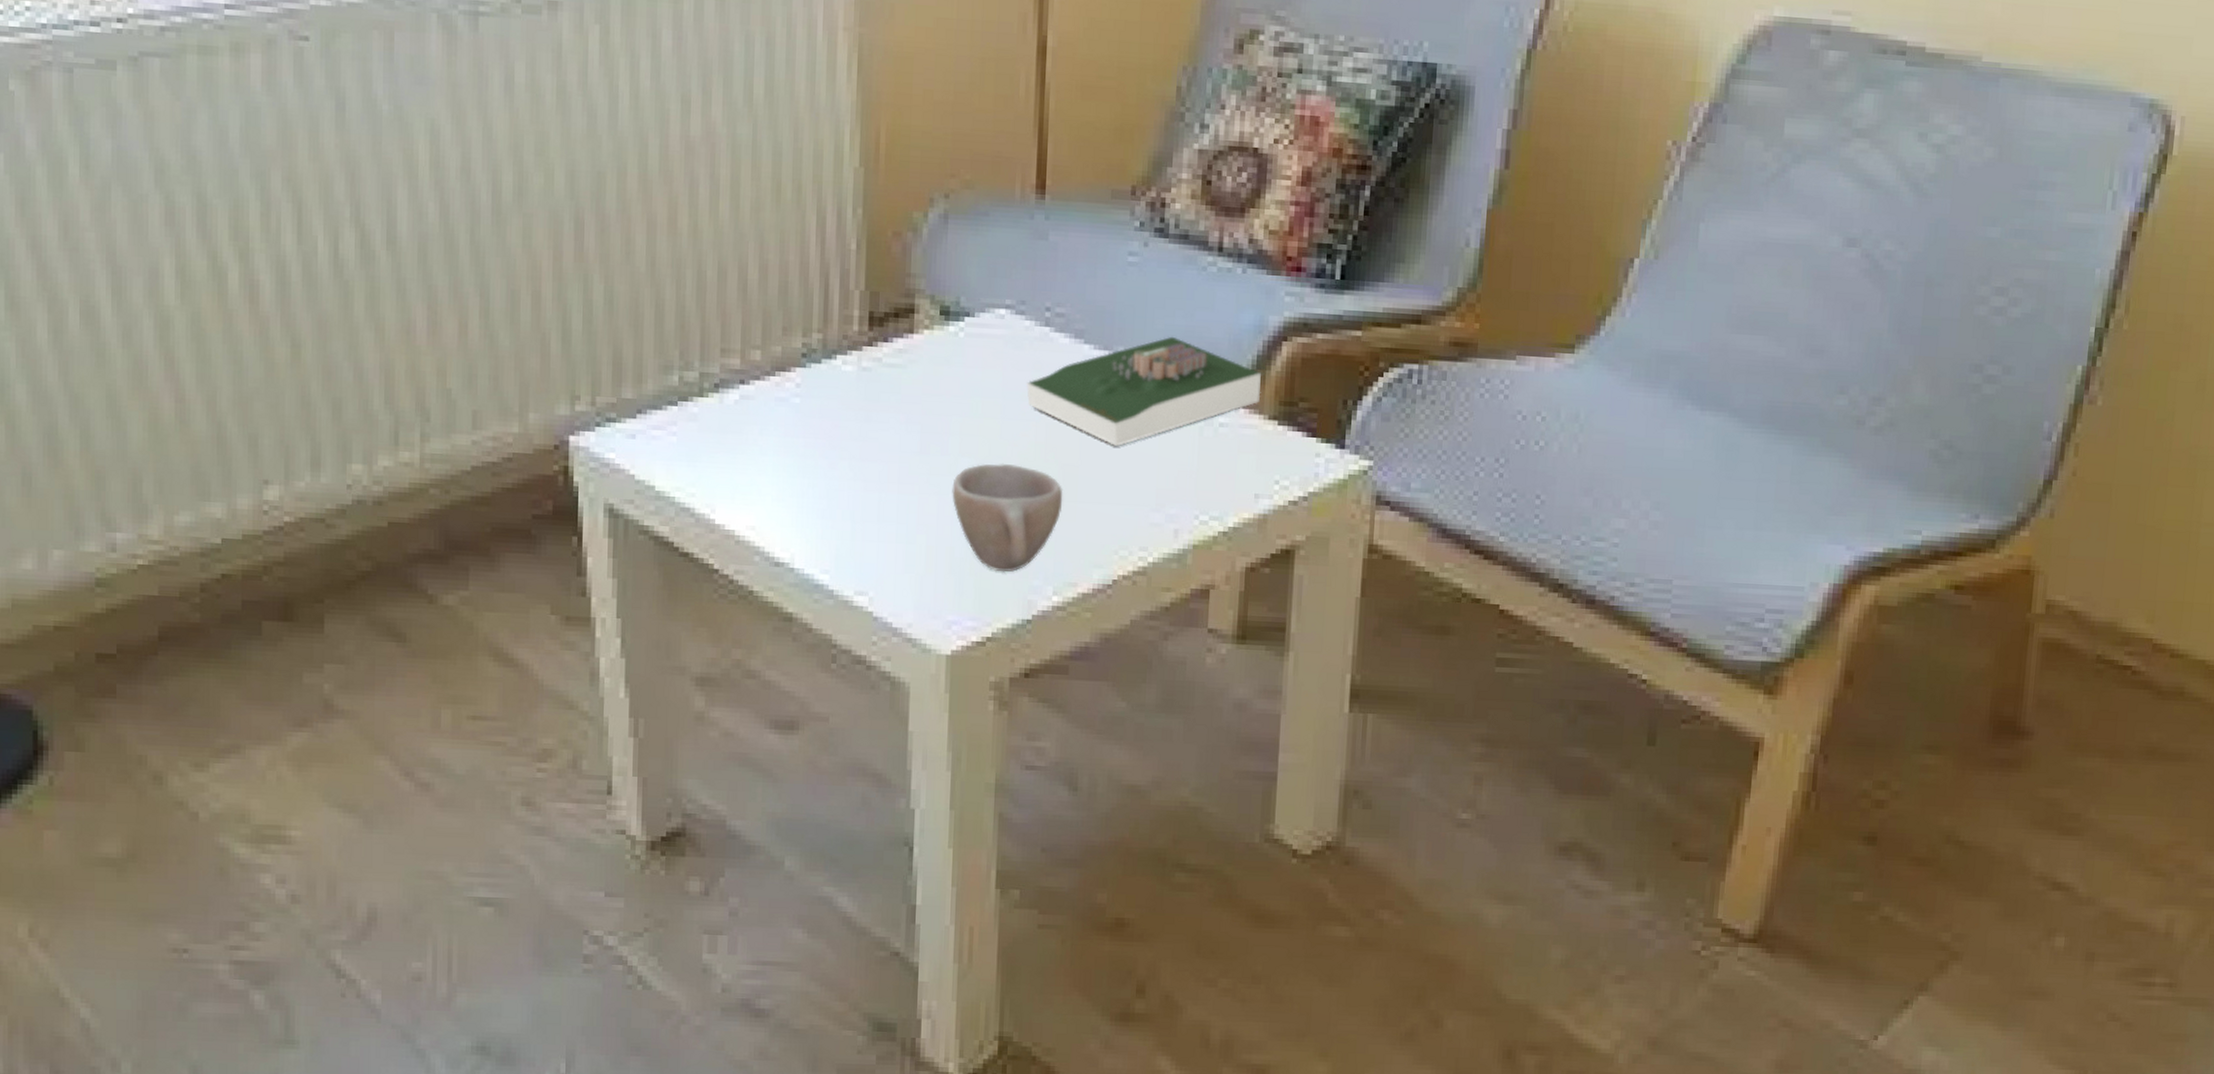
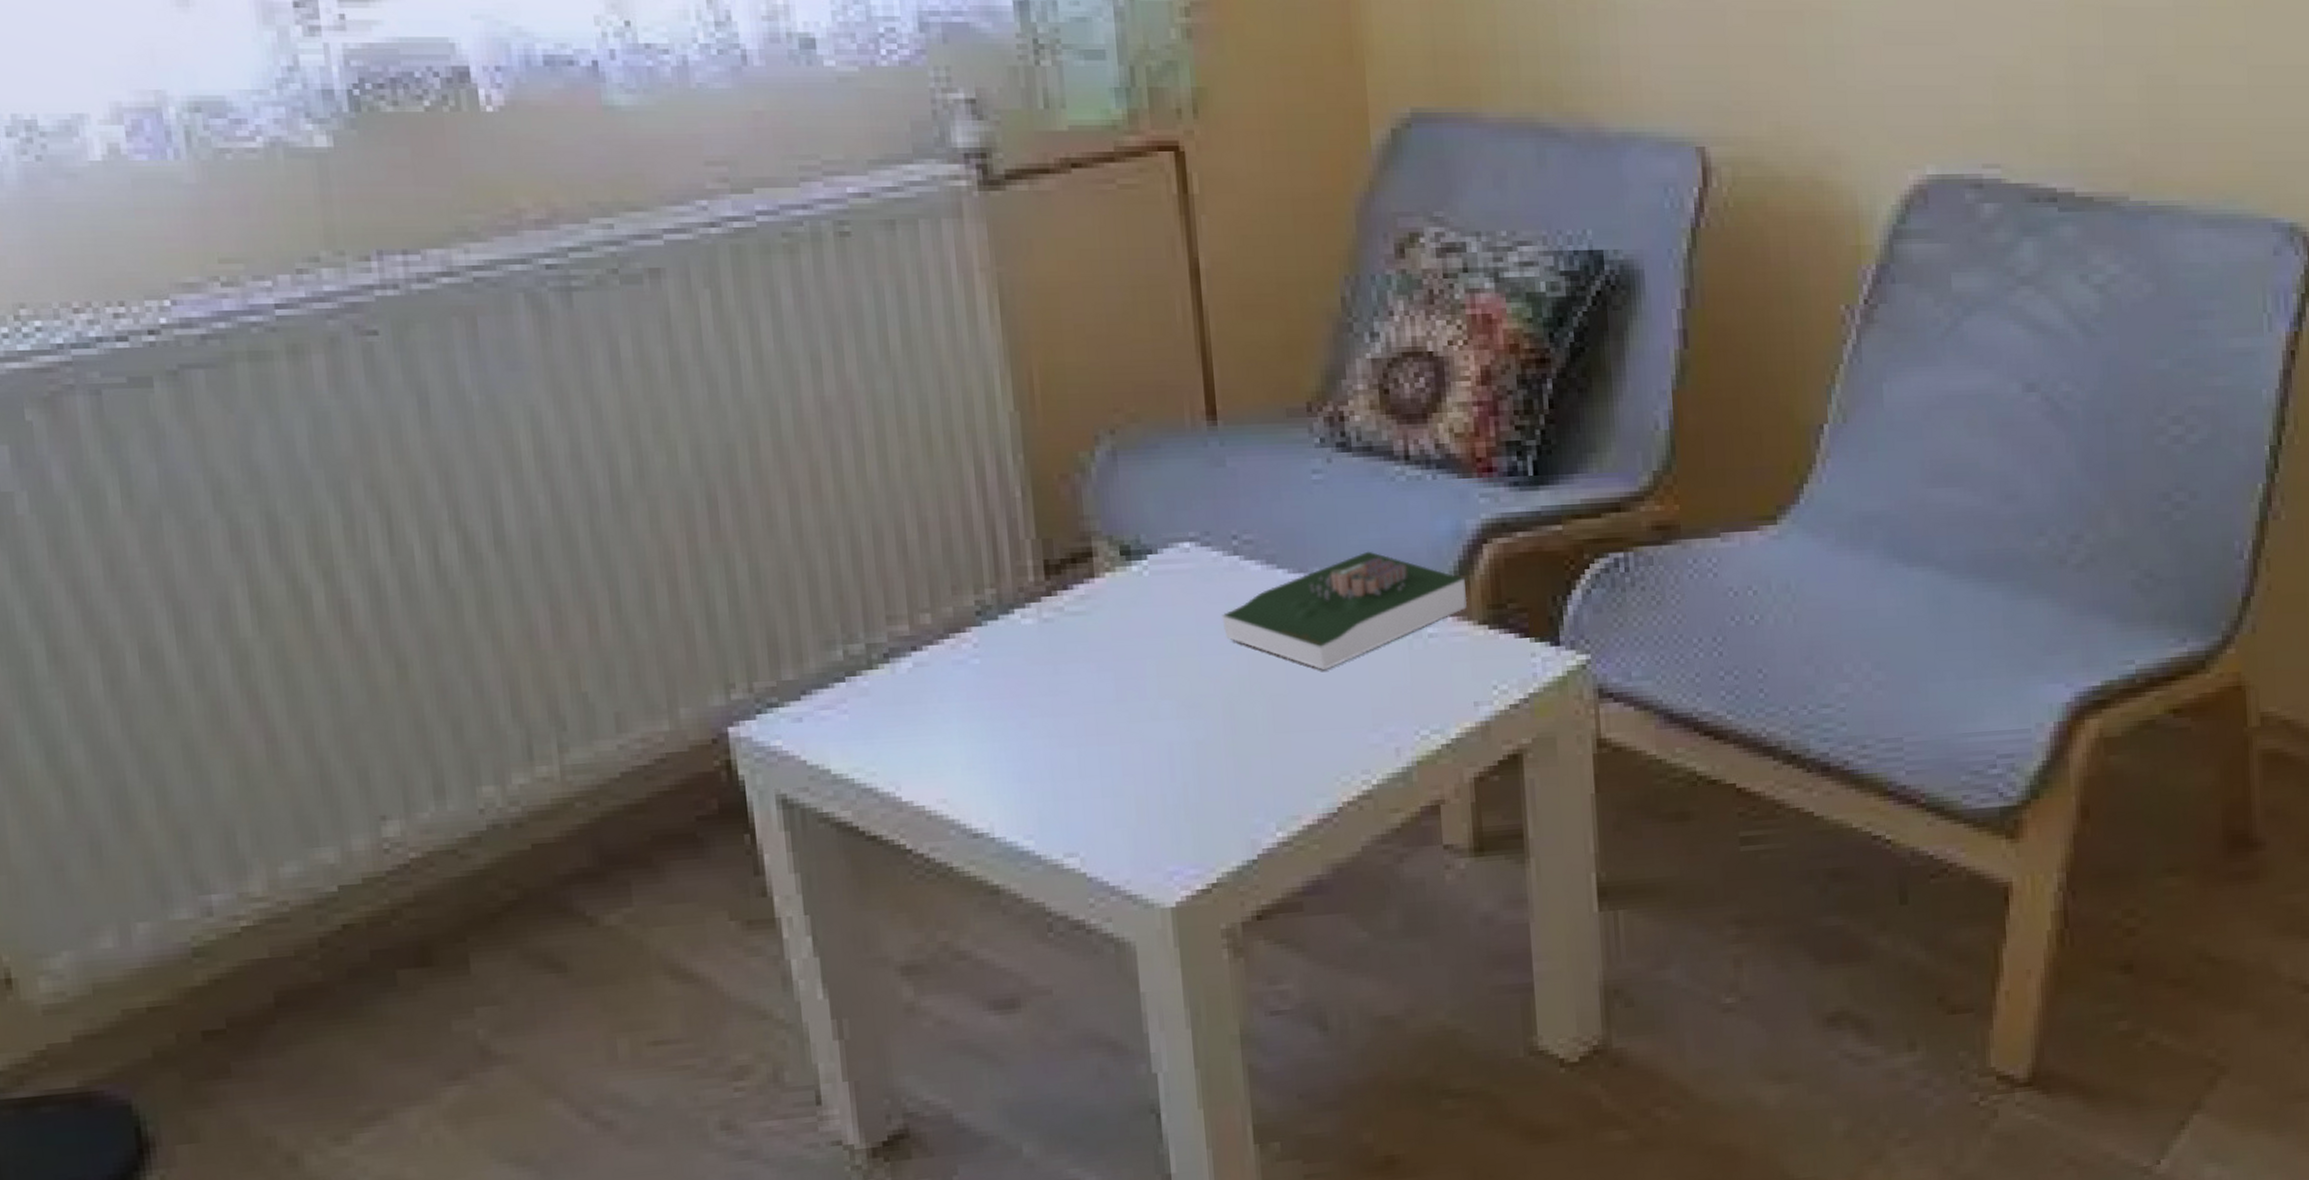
cup: present [952,463,1063,572] -> none [1155,701,1276,814]

